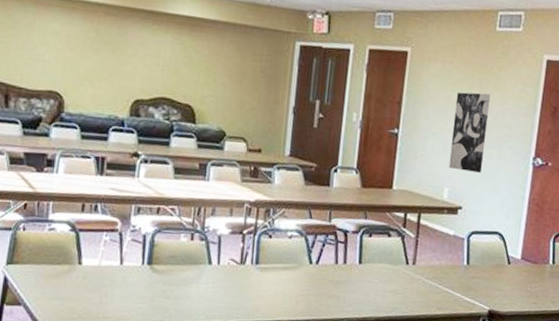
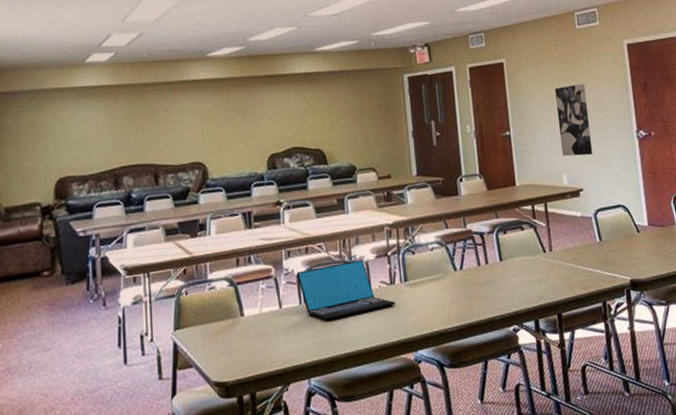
laptop: none [143,231,242,288] -> present [296,260,395,321]

